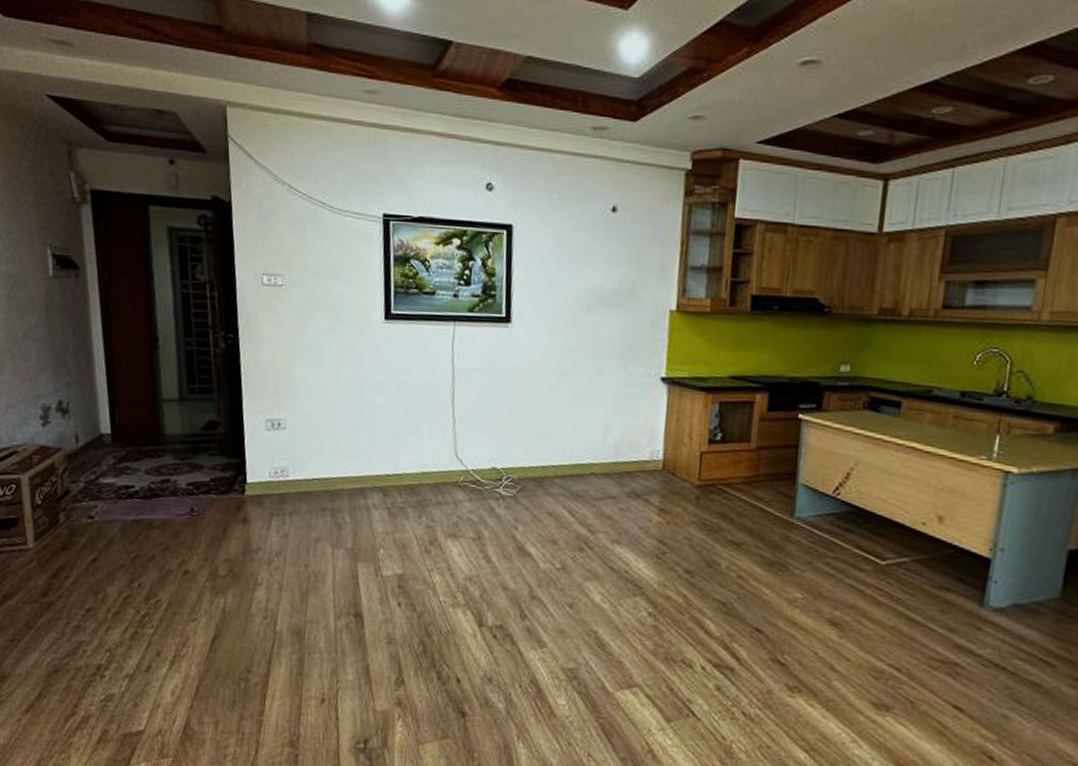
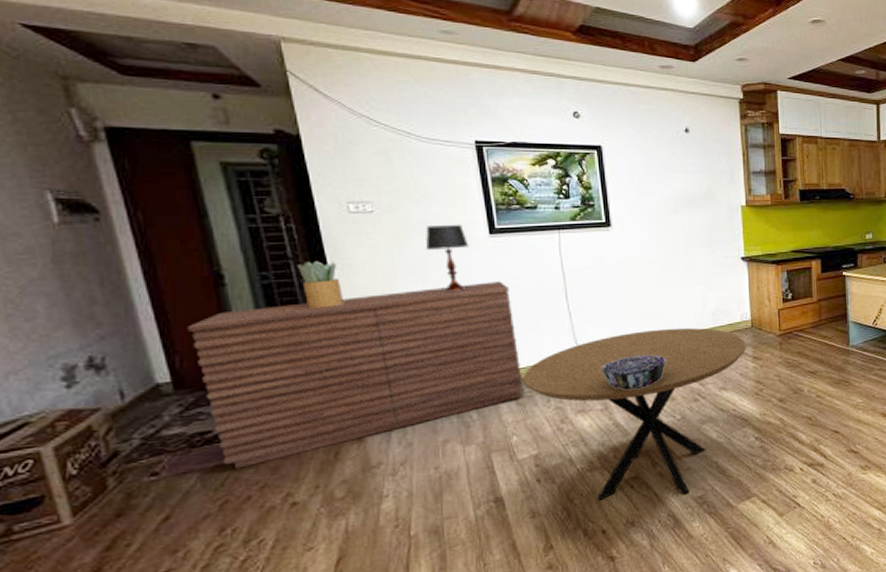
sideboard: none [127,372,398,527] -> present [188,281,525,469]
potted plant: none [215,332,248,381] -> present [297,261,343,308]
table lamp: none [323,305,364,380] -> present [425,224,470,293]
dining table: none [398,453,652,662] -> present [524,327,746,501]
decorative bowl: none [478,481,554,522] -> present [601,355,667,390]

